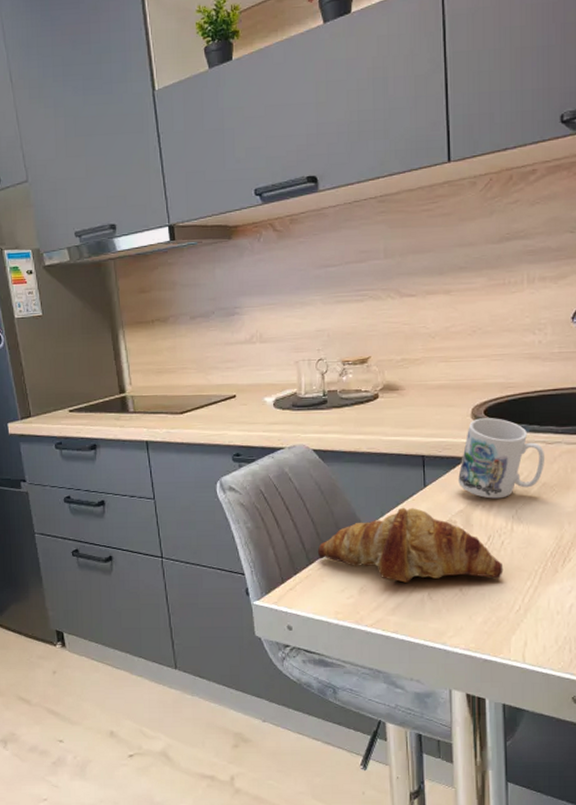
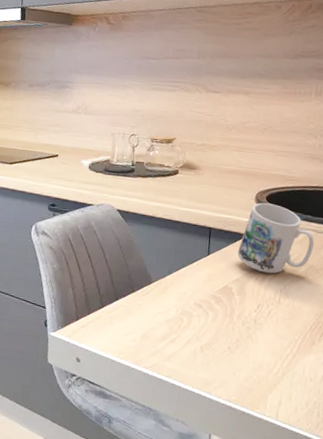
croissant: present [317,507,504,583] -> none [110,269,268,343]

